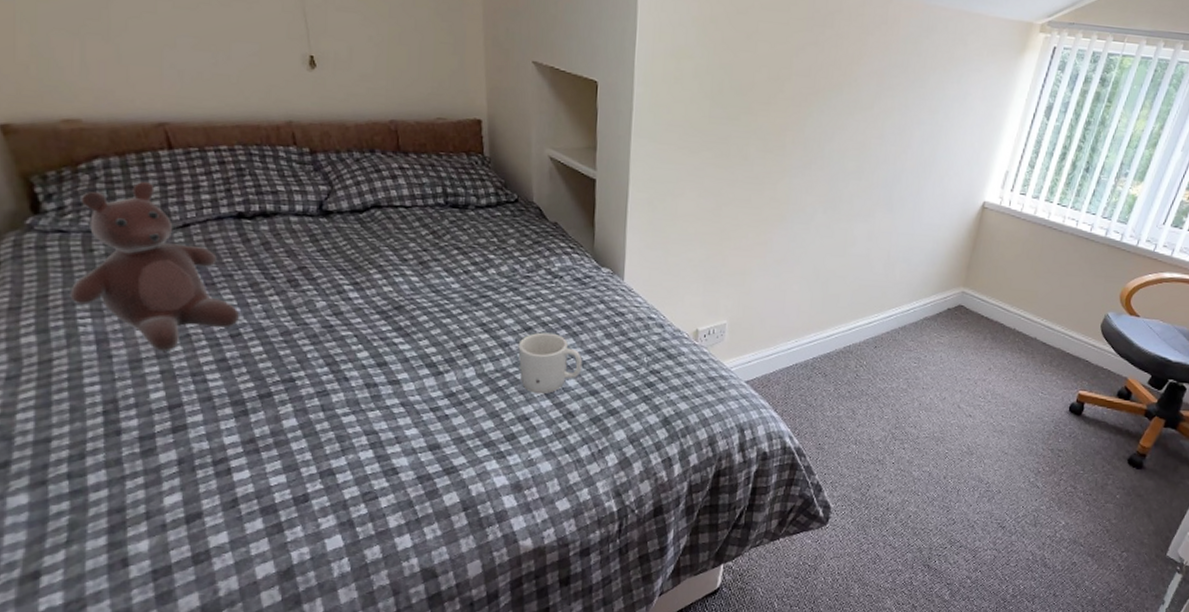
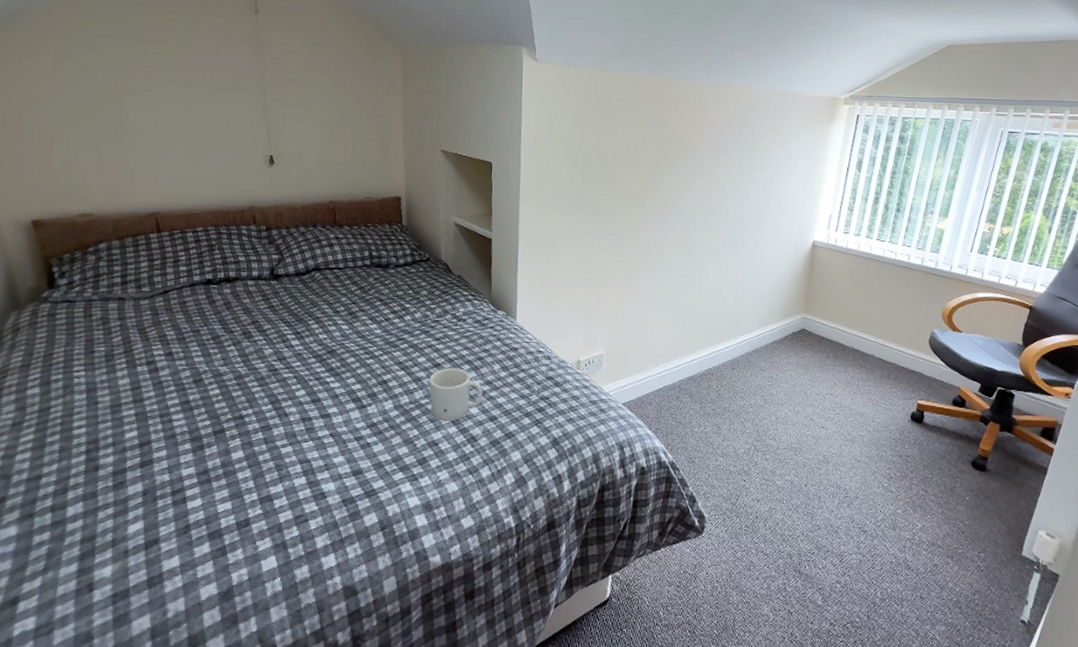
teddy bear: present [70,181,239,352] -> none [70,258,202,397]

